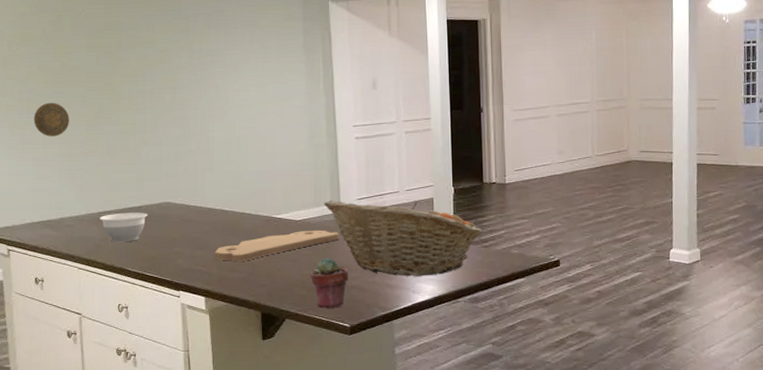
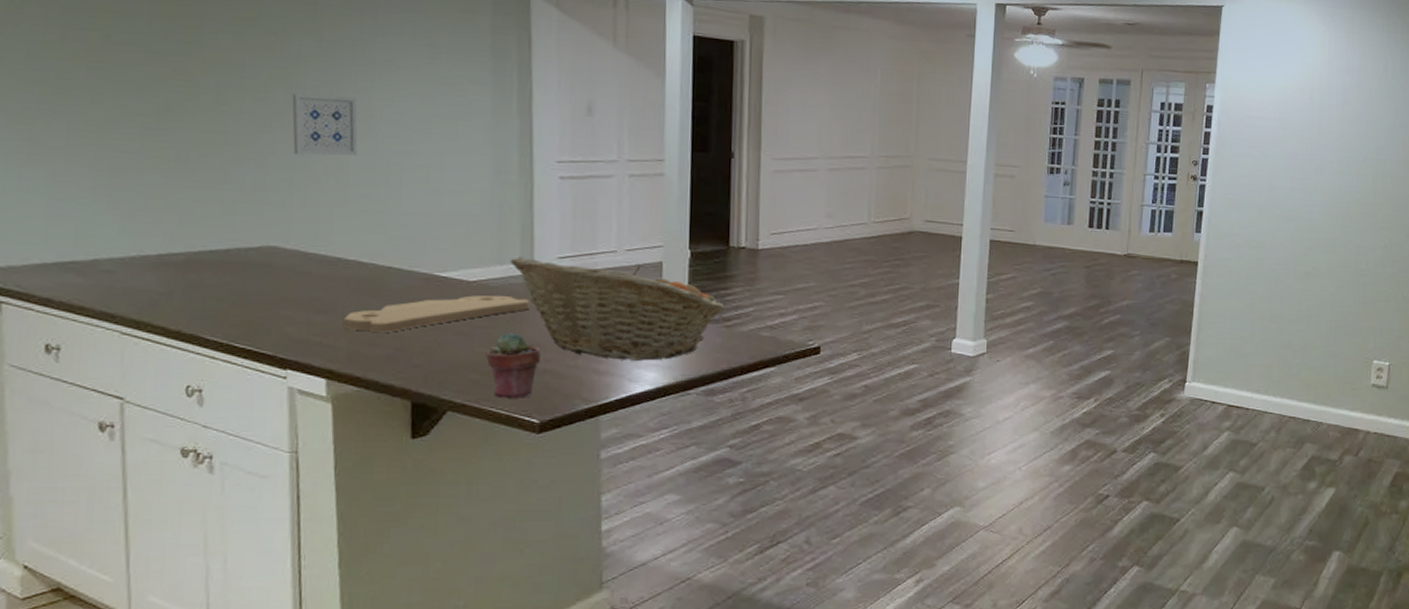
decorative plate: present [34,102,70,137] -> none [50,89,114,141]
bowl: present [99,212,148,243] -> none [159,256,240,299]
wall art: none [176,91,219,136] -> present [292,94,358,156]

